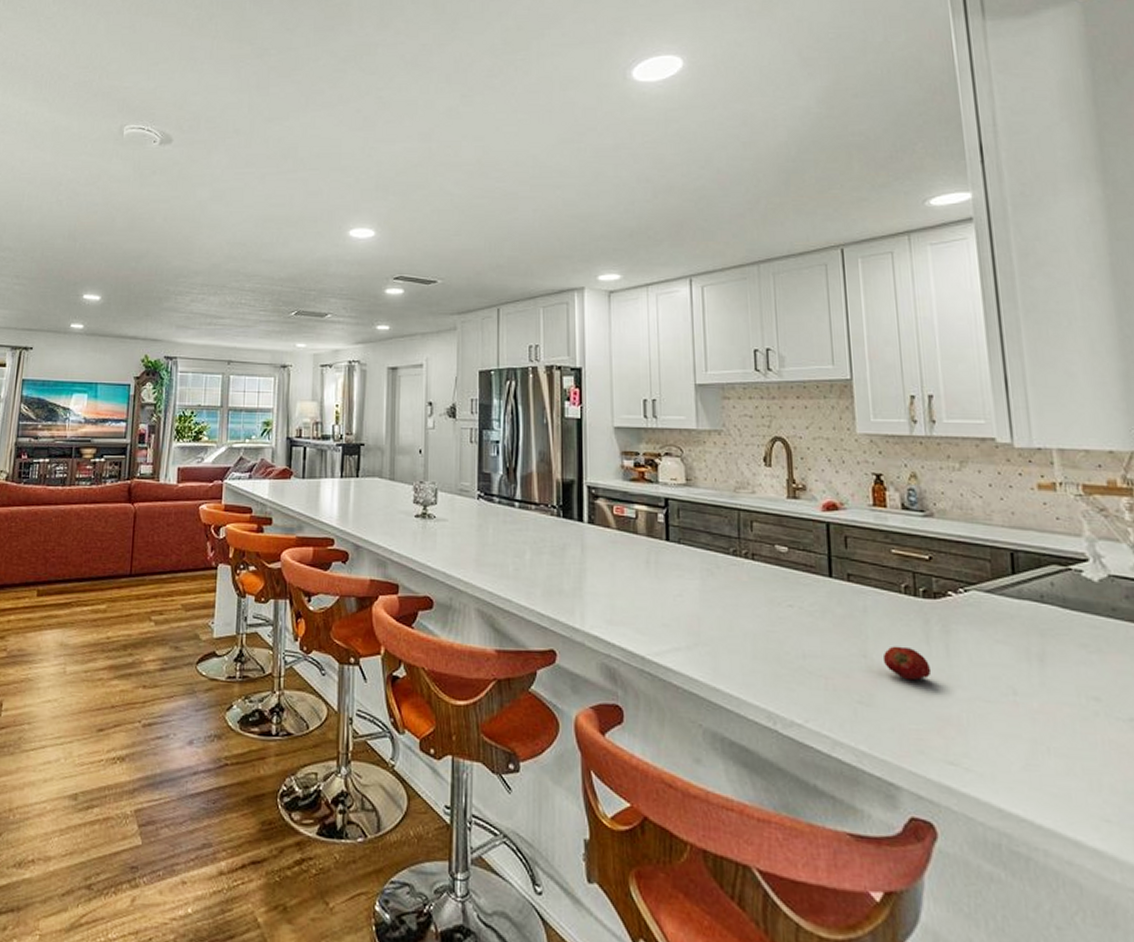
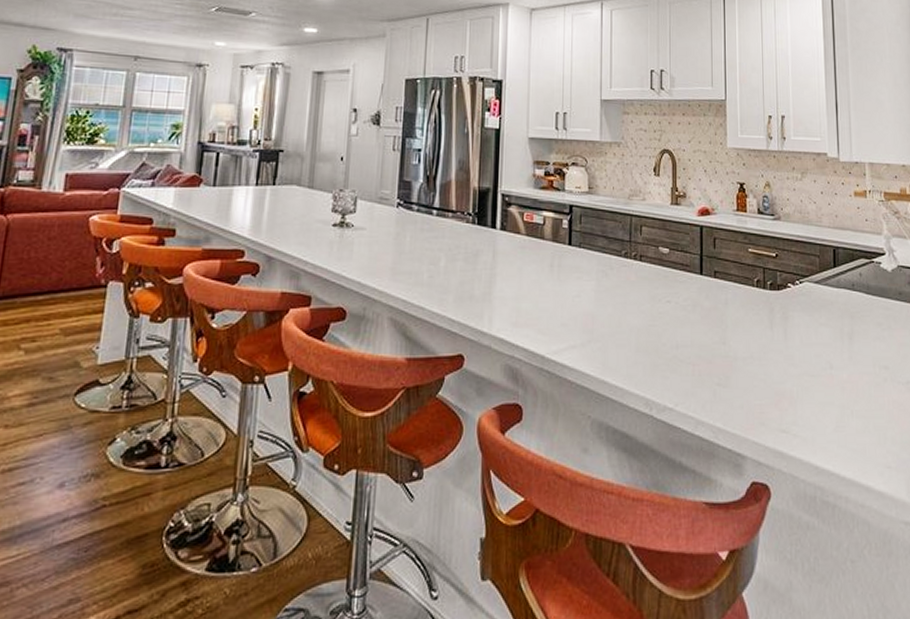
fruit: present [882,646,932,681] -> none [737,333,773,362]

